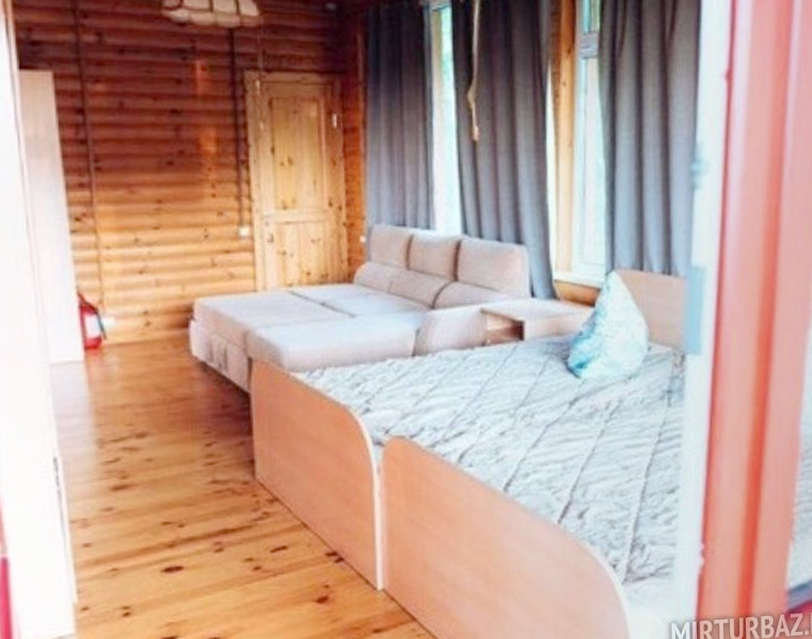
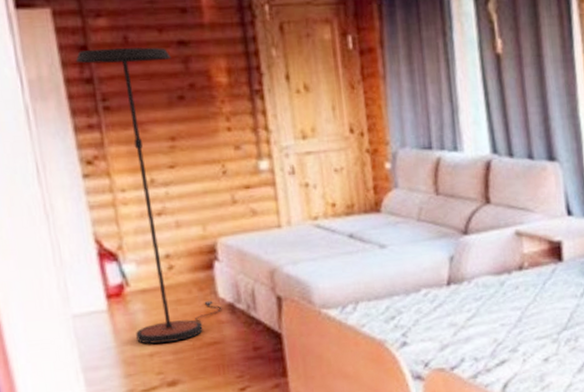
floor lamp: none [72,112,194,396] -> present [75,47,222,344]

